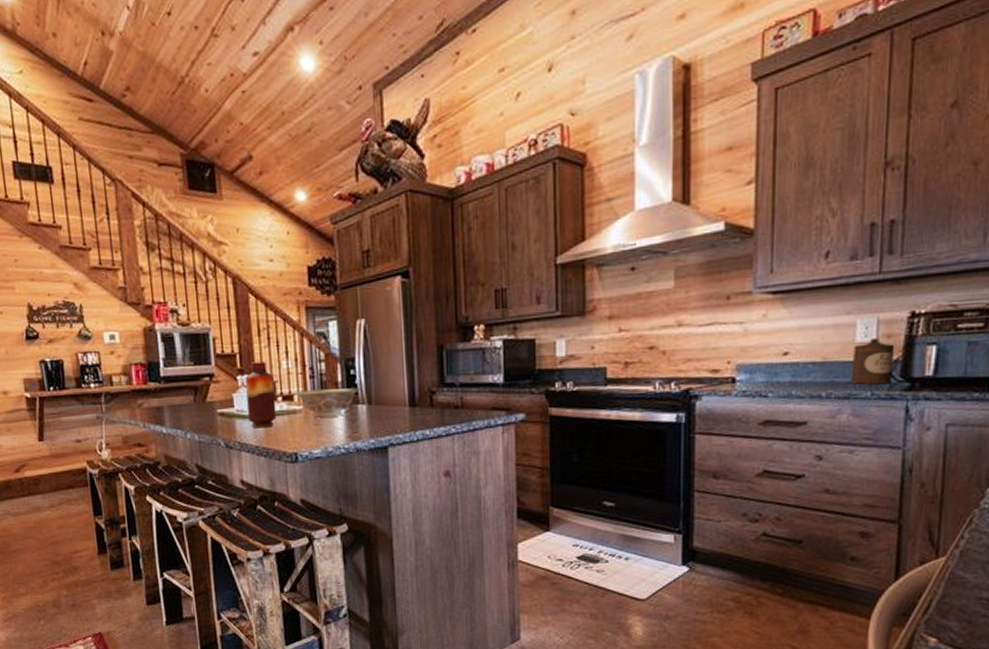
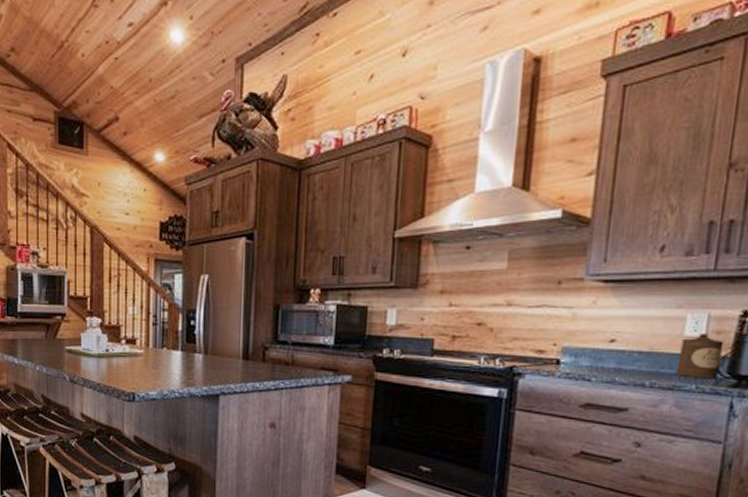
vase: present [245,361,277,428] -> none [93,306,119,367]
bowl: present [294,388,359,418] -> none [137,335,197,363]

